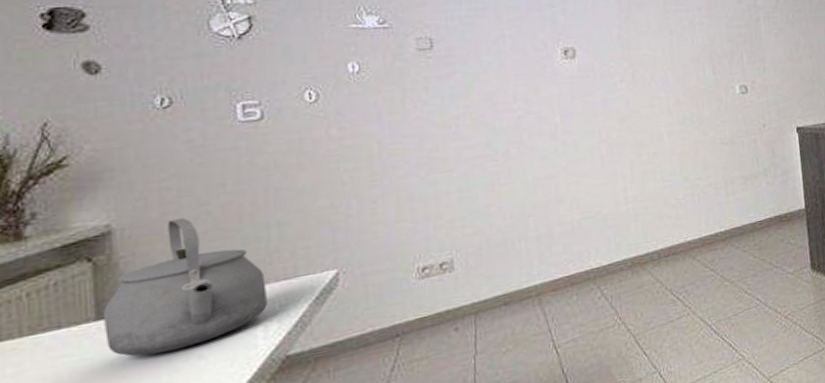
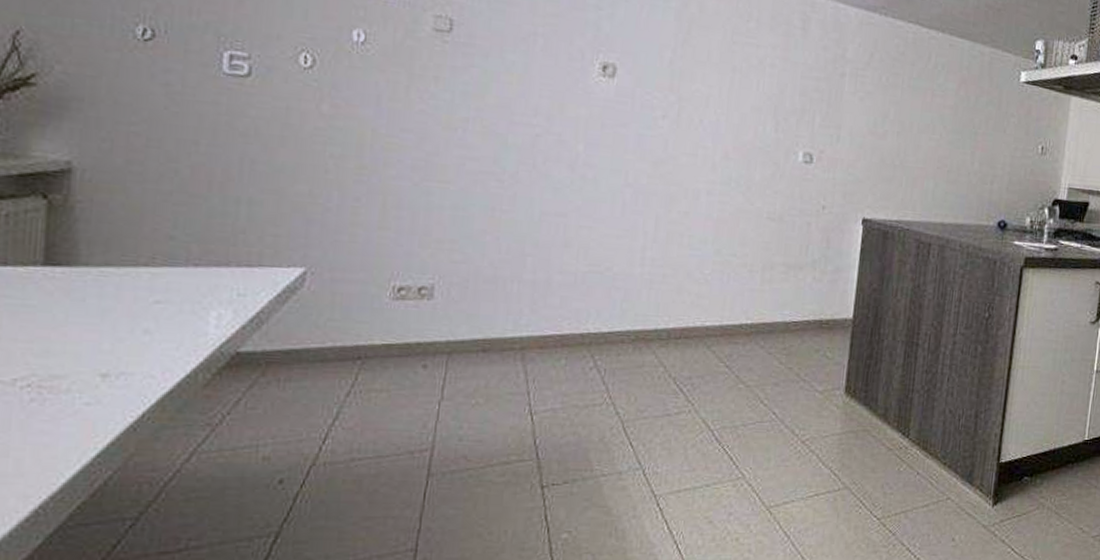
tea kettle: present [104,217,267,356] -> none [51,170,227,318]

